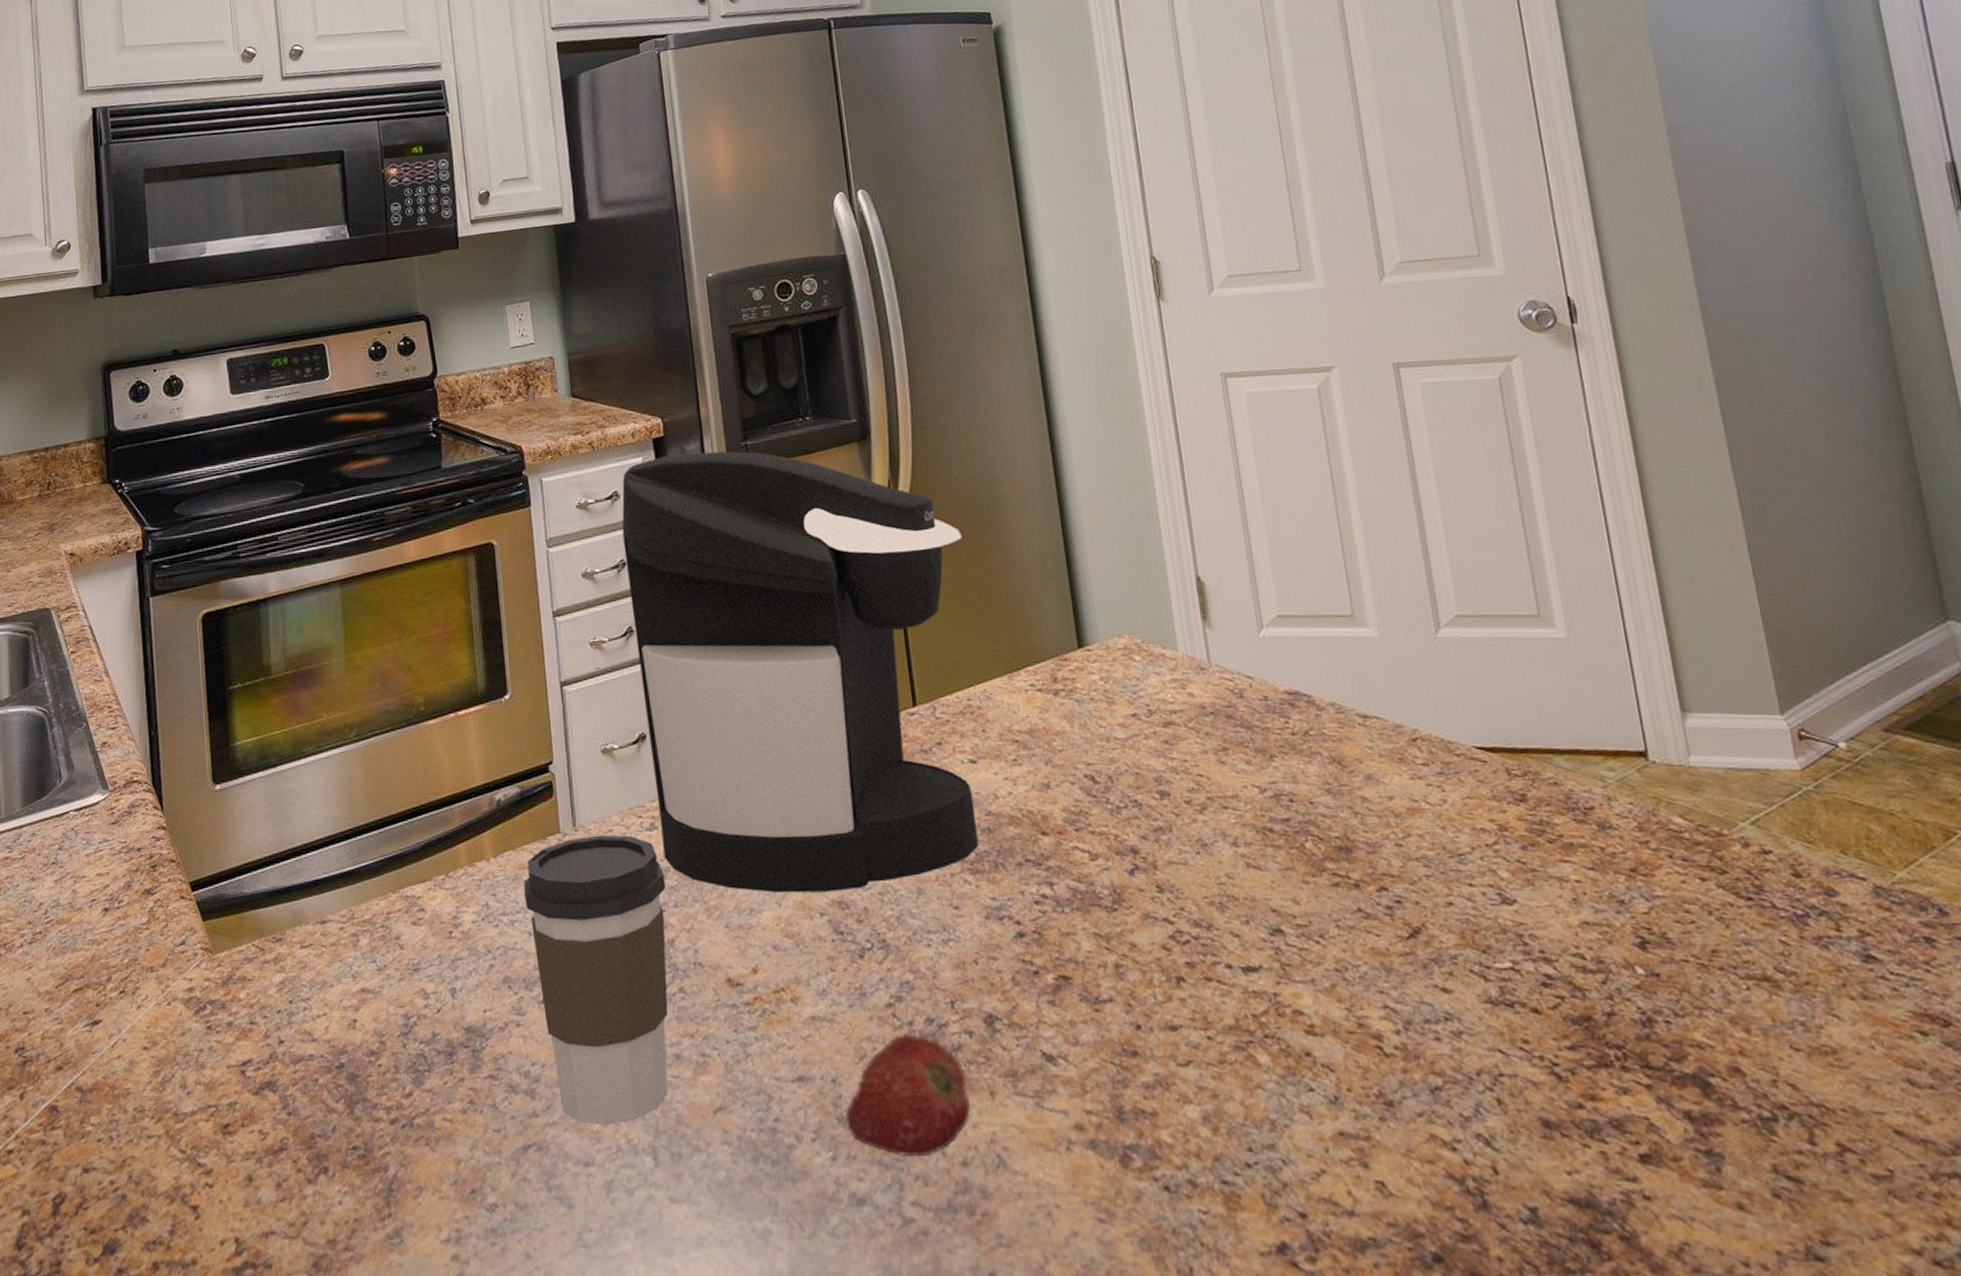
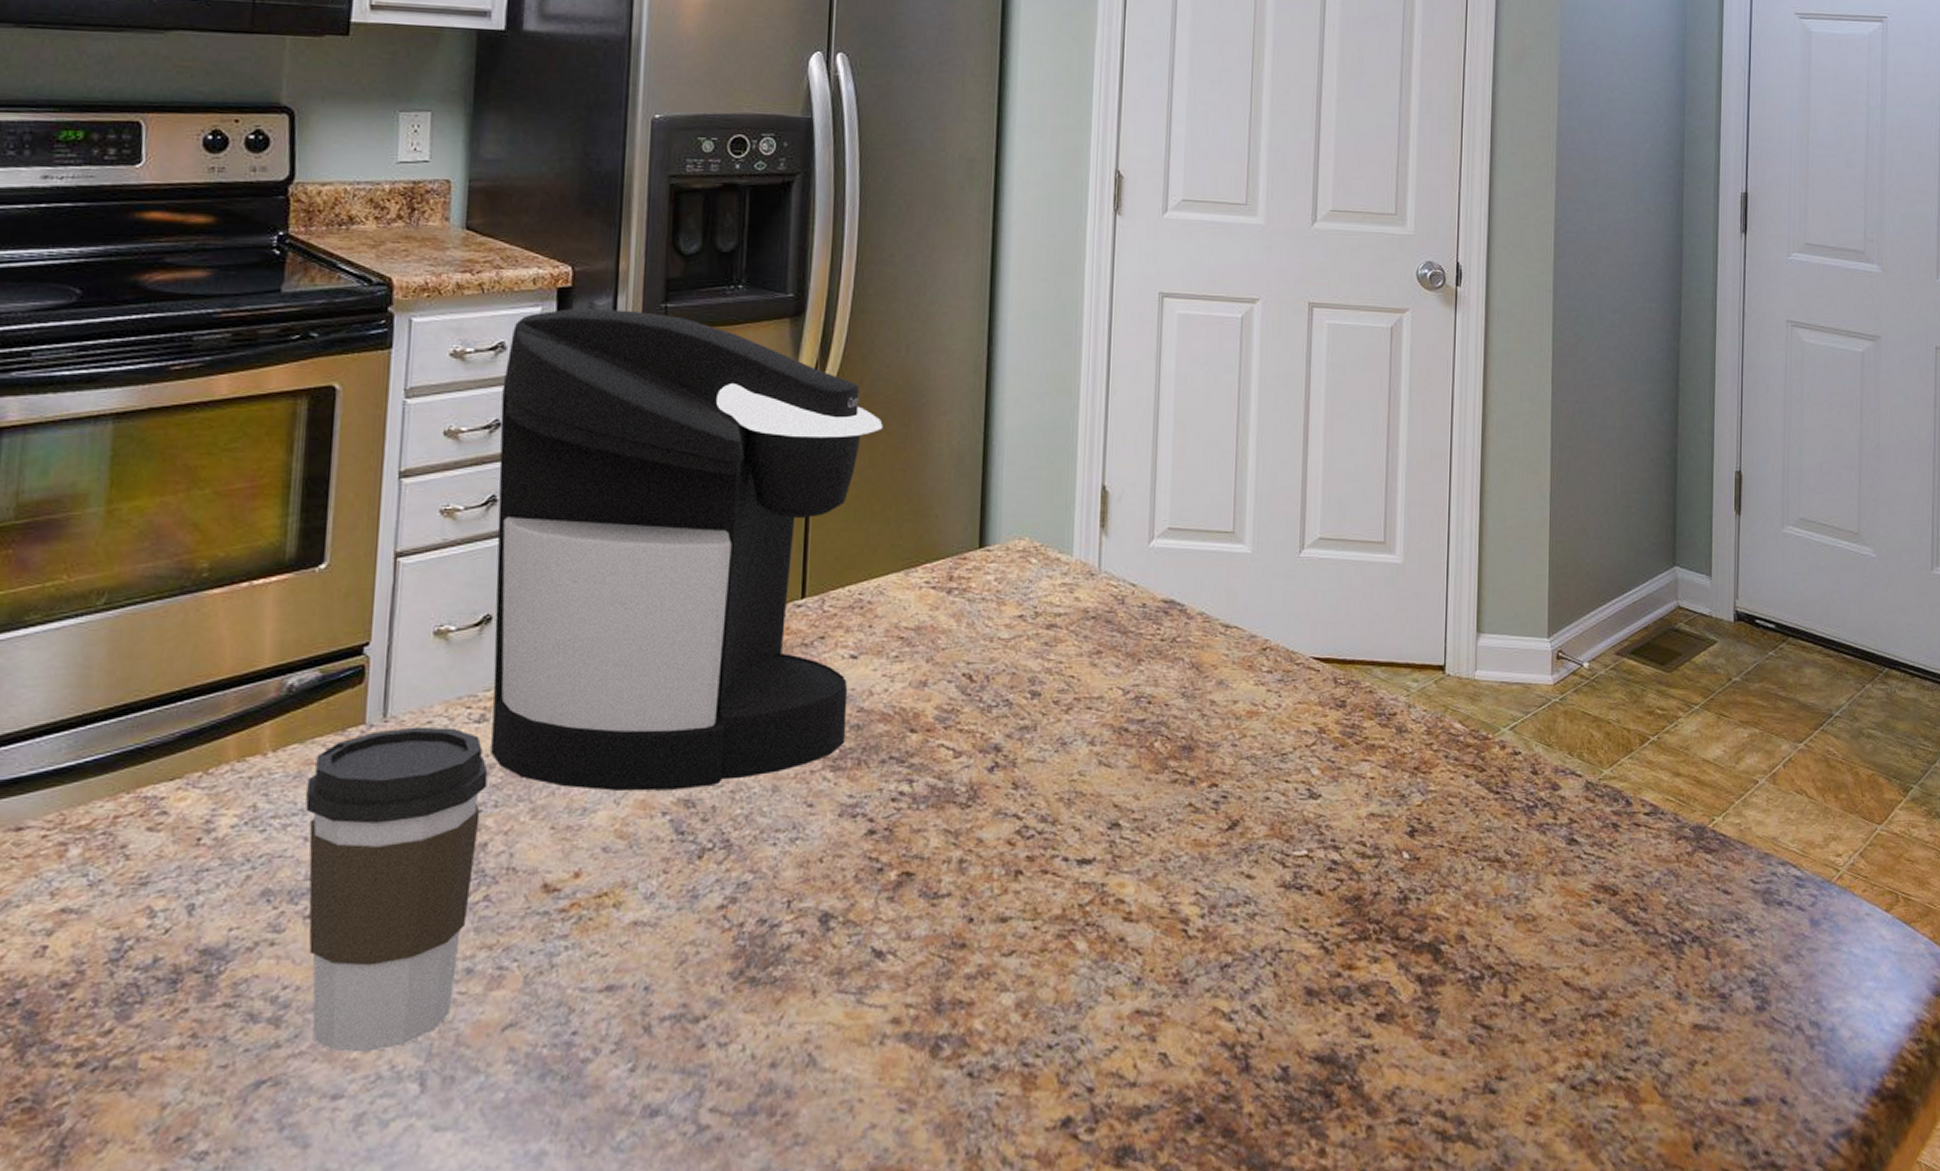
fruit: present [844,1033,970,1158] -> none [651,935,791,1063]

